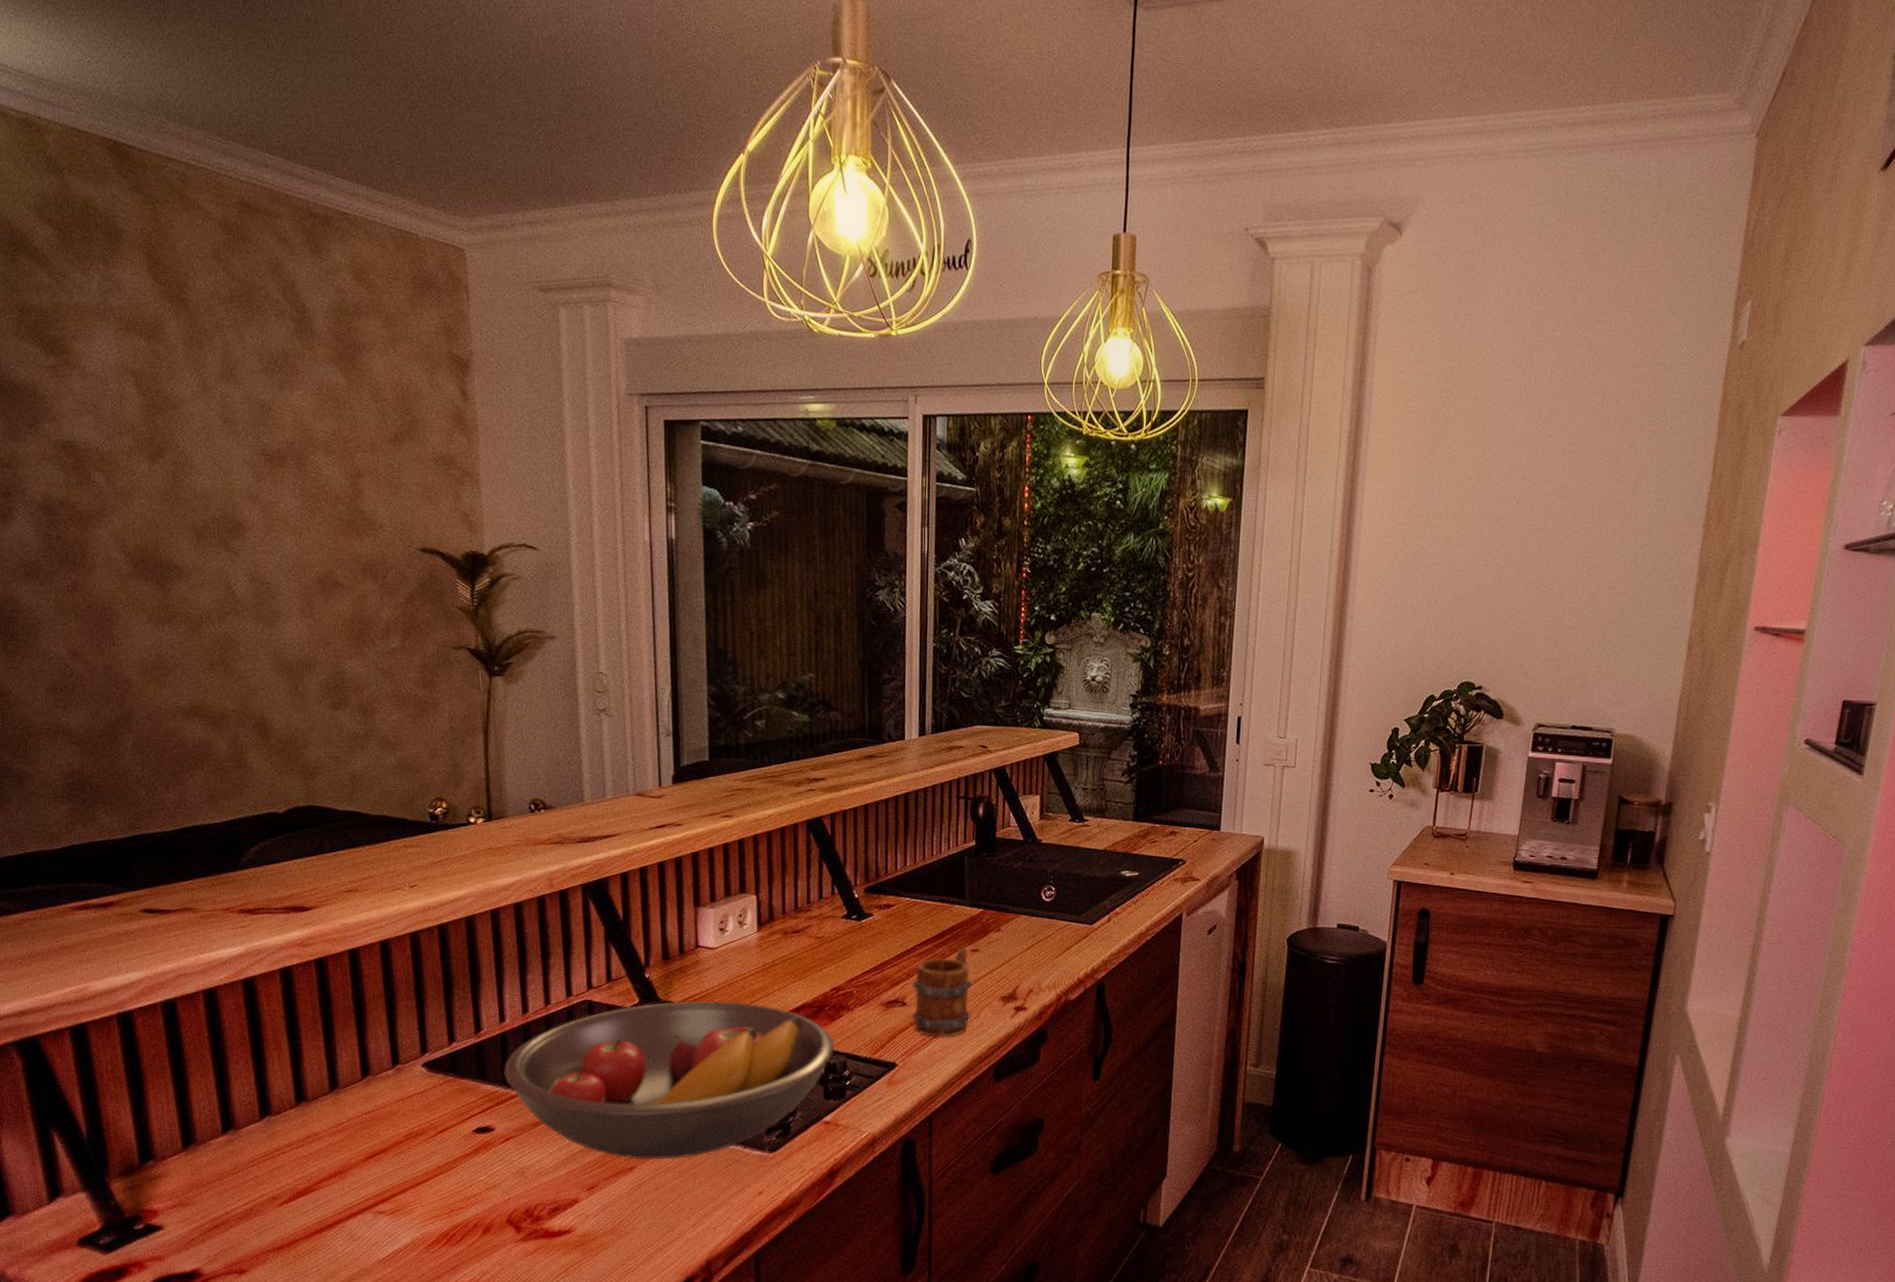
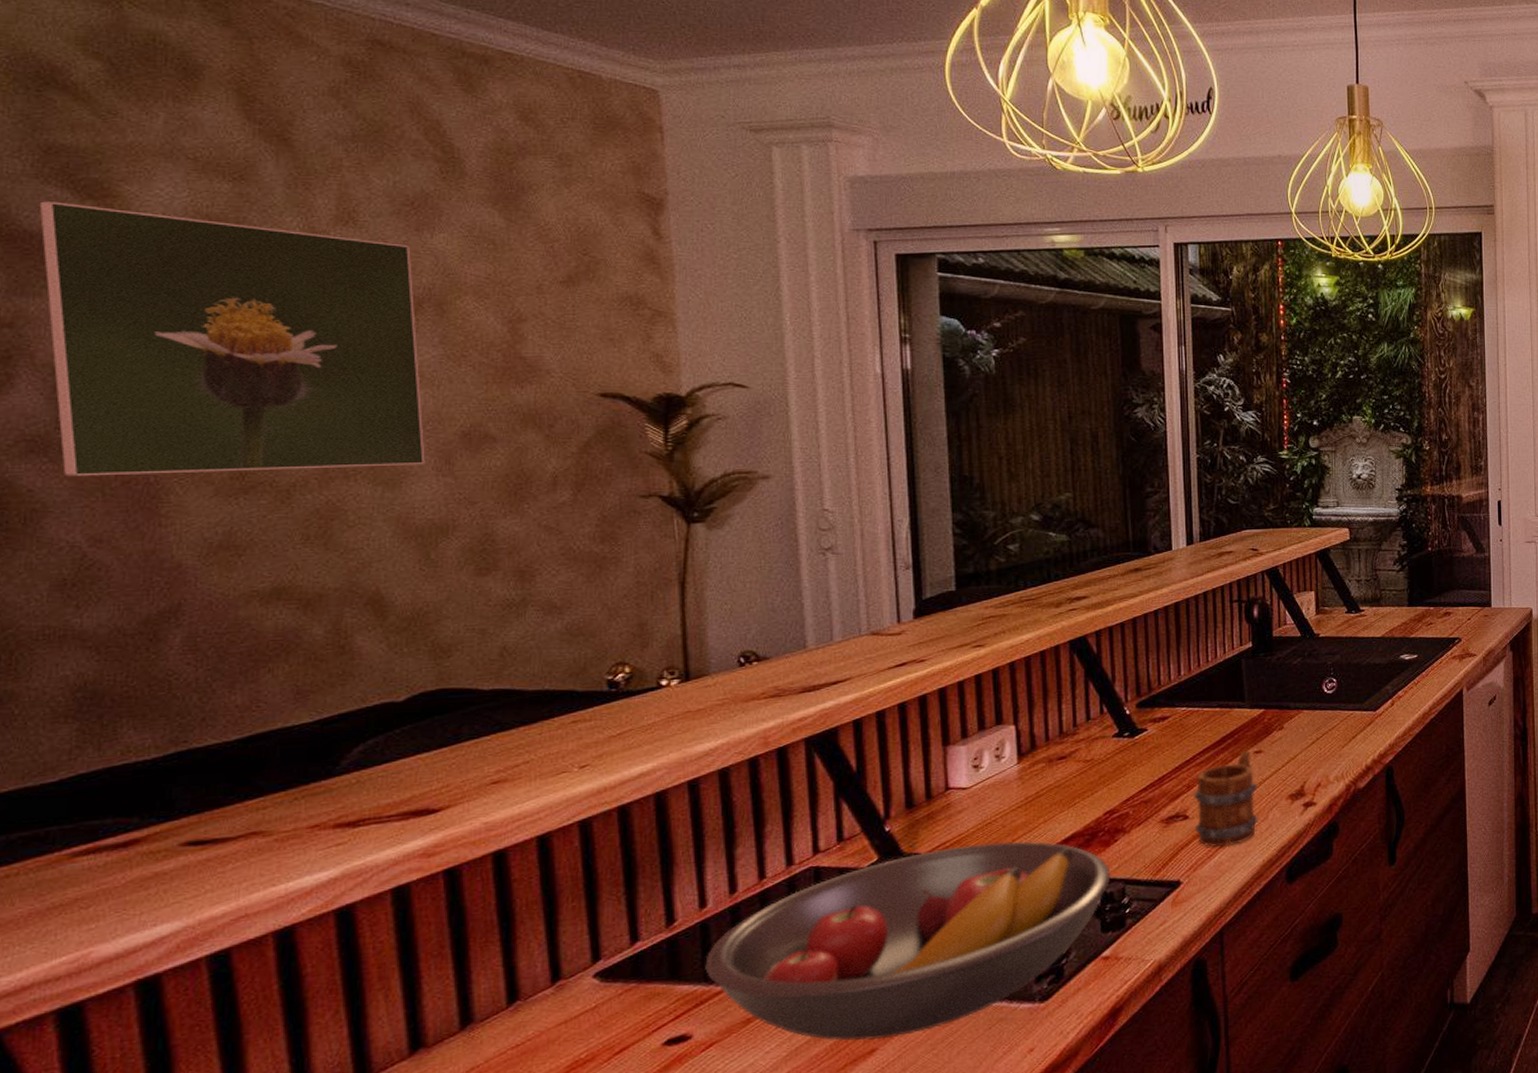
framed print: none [20,356,292,606] -> present [39,201,425,477]

